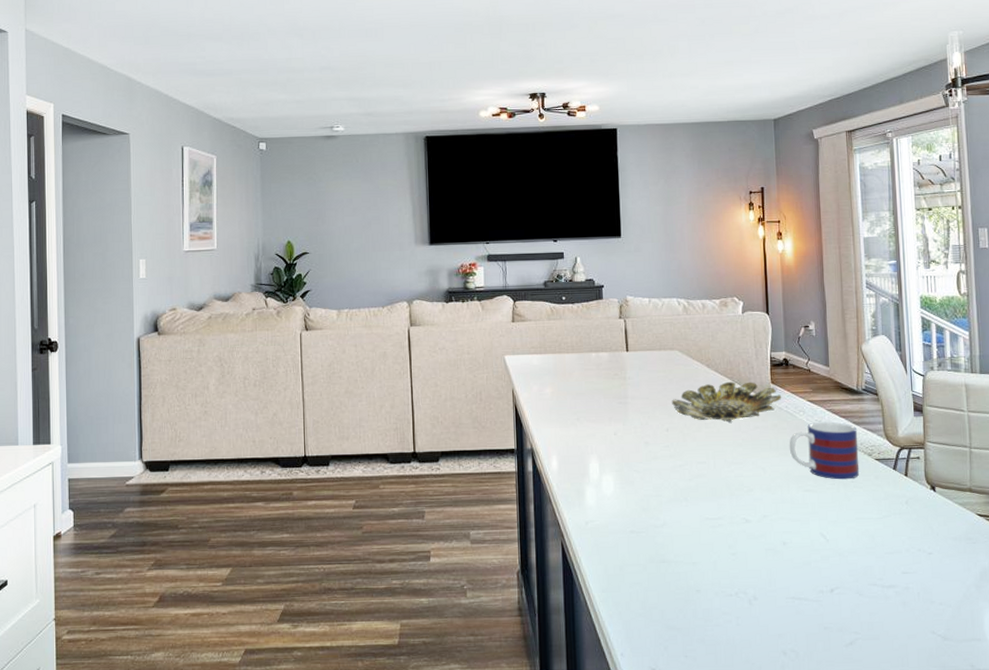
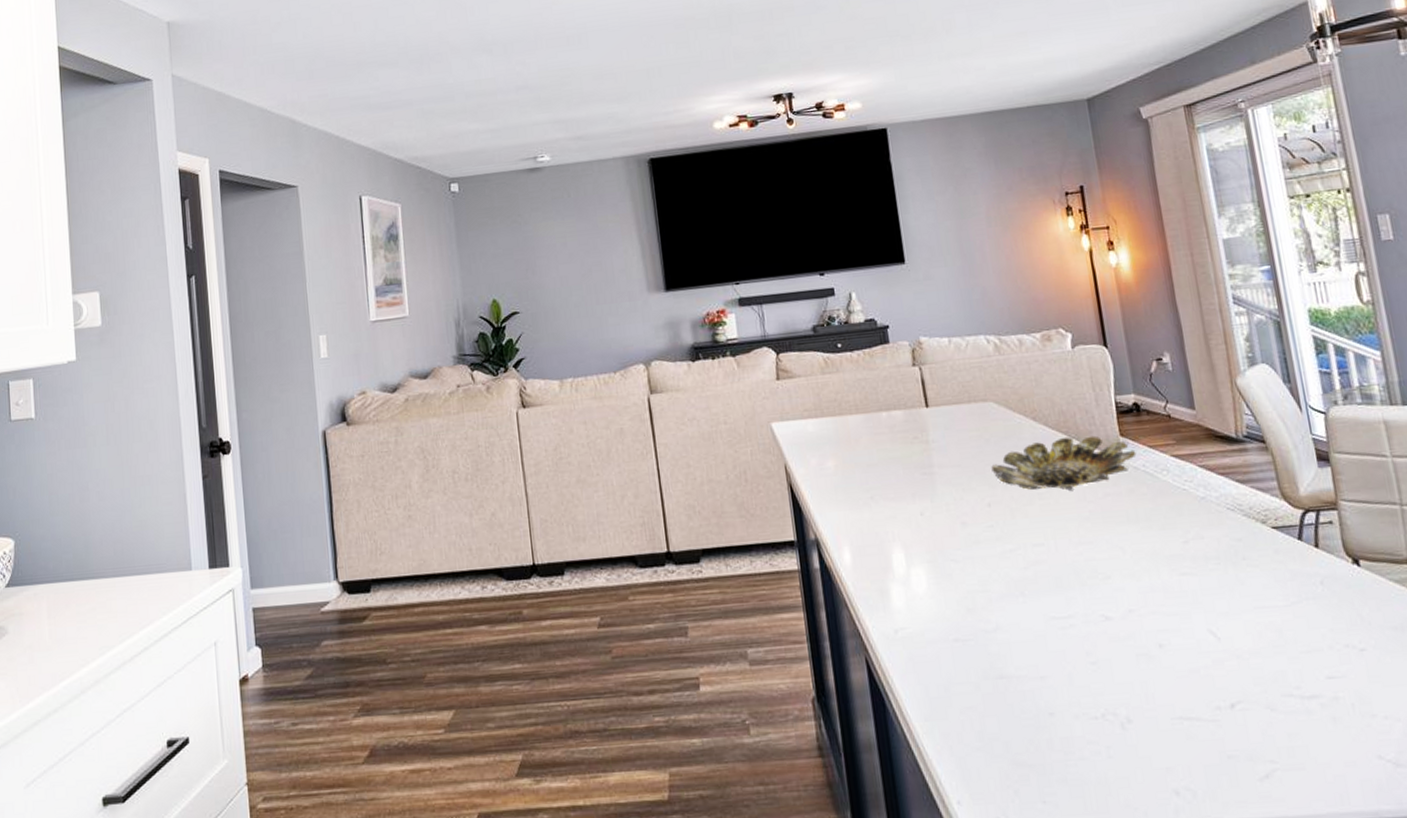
mug: present [789,421,860,480] -> none [1152,481,1253,558]

